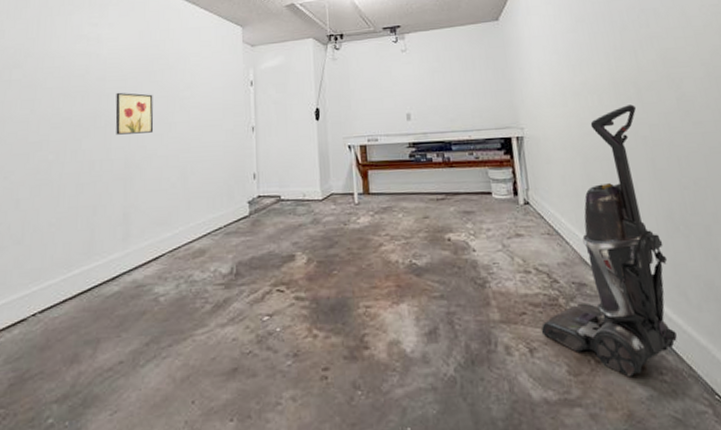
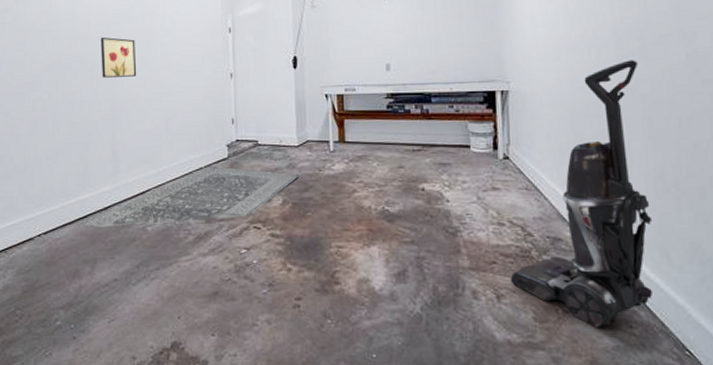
rug: none [86,224,324,302] -> present [82,165,300,228]

